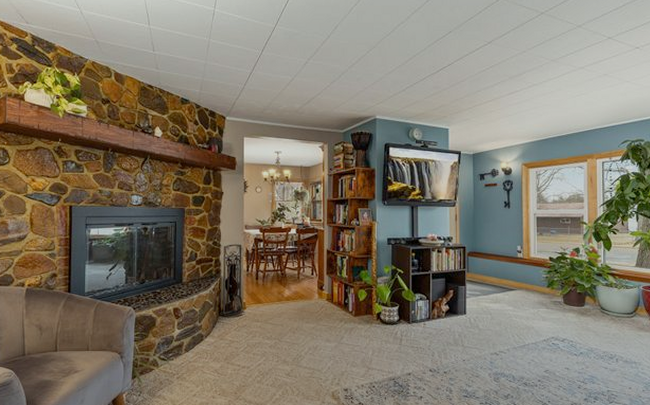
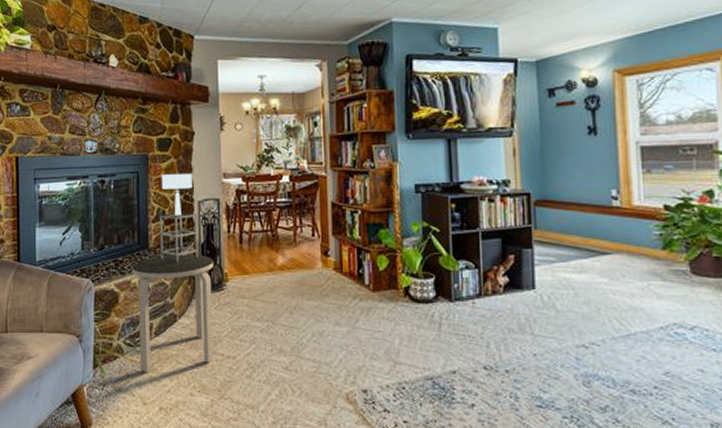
side table: none [168,287,235,381] -> present [132,254,214,372]
table lamp: none [191,225,223,295] -> present [160,174,199,263]

